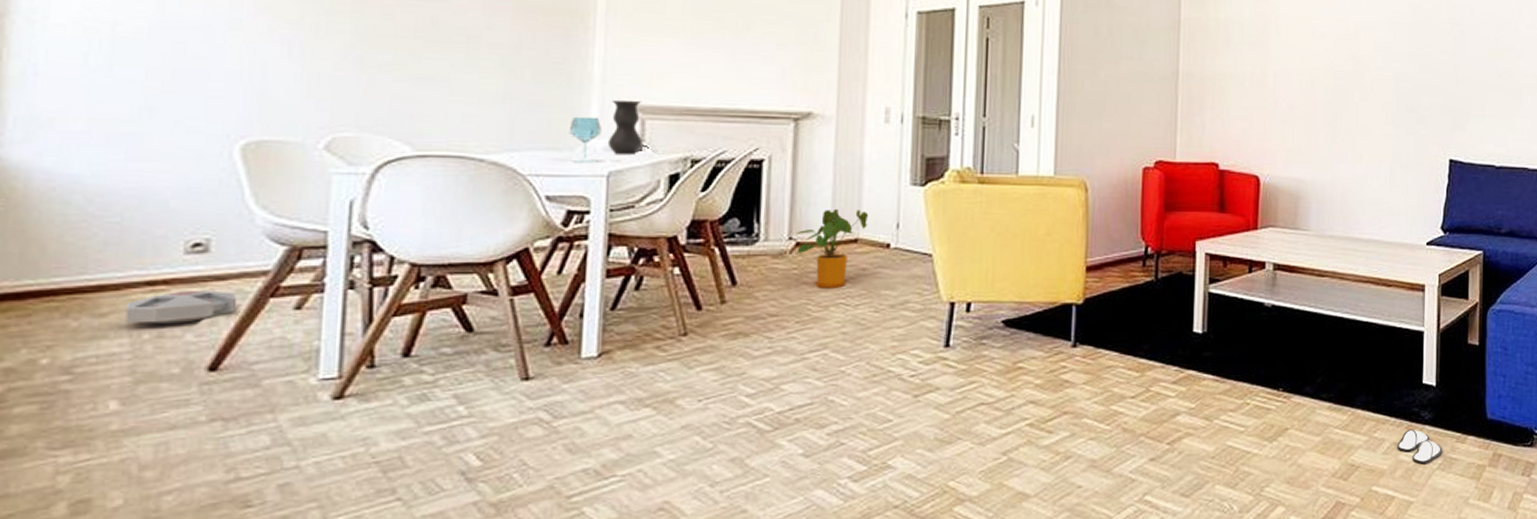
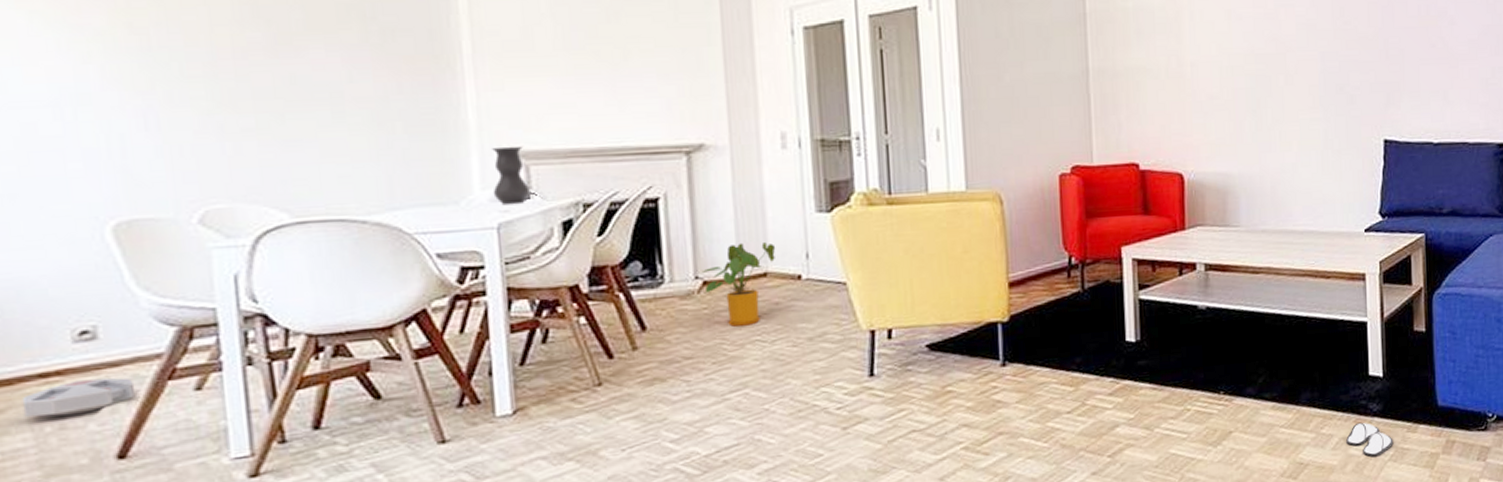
wine glass: present [568,116,603,164] -> none [450,167,487,218]

